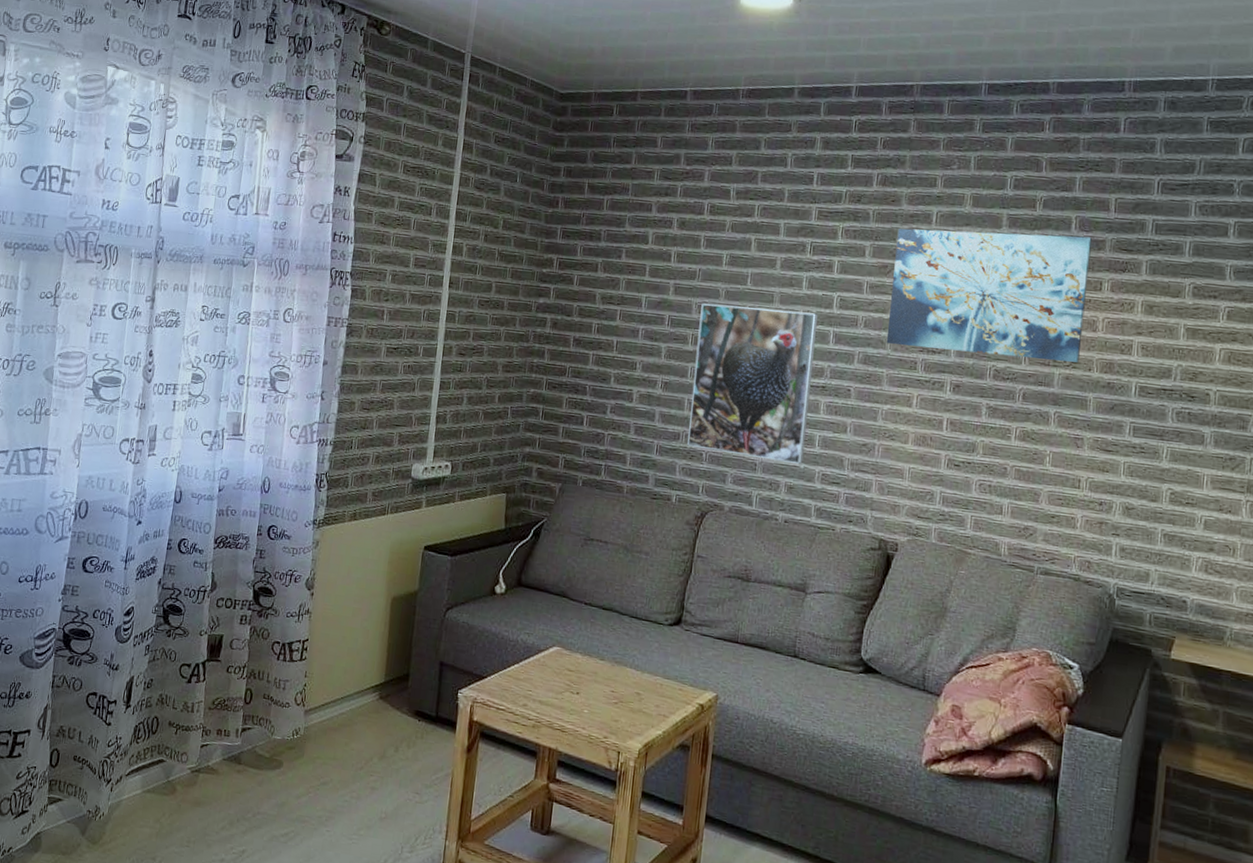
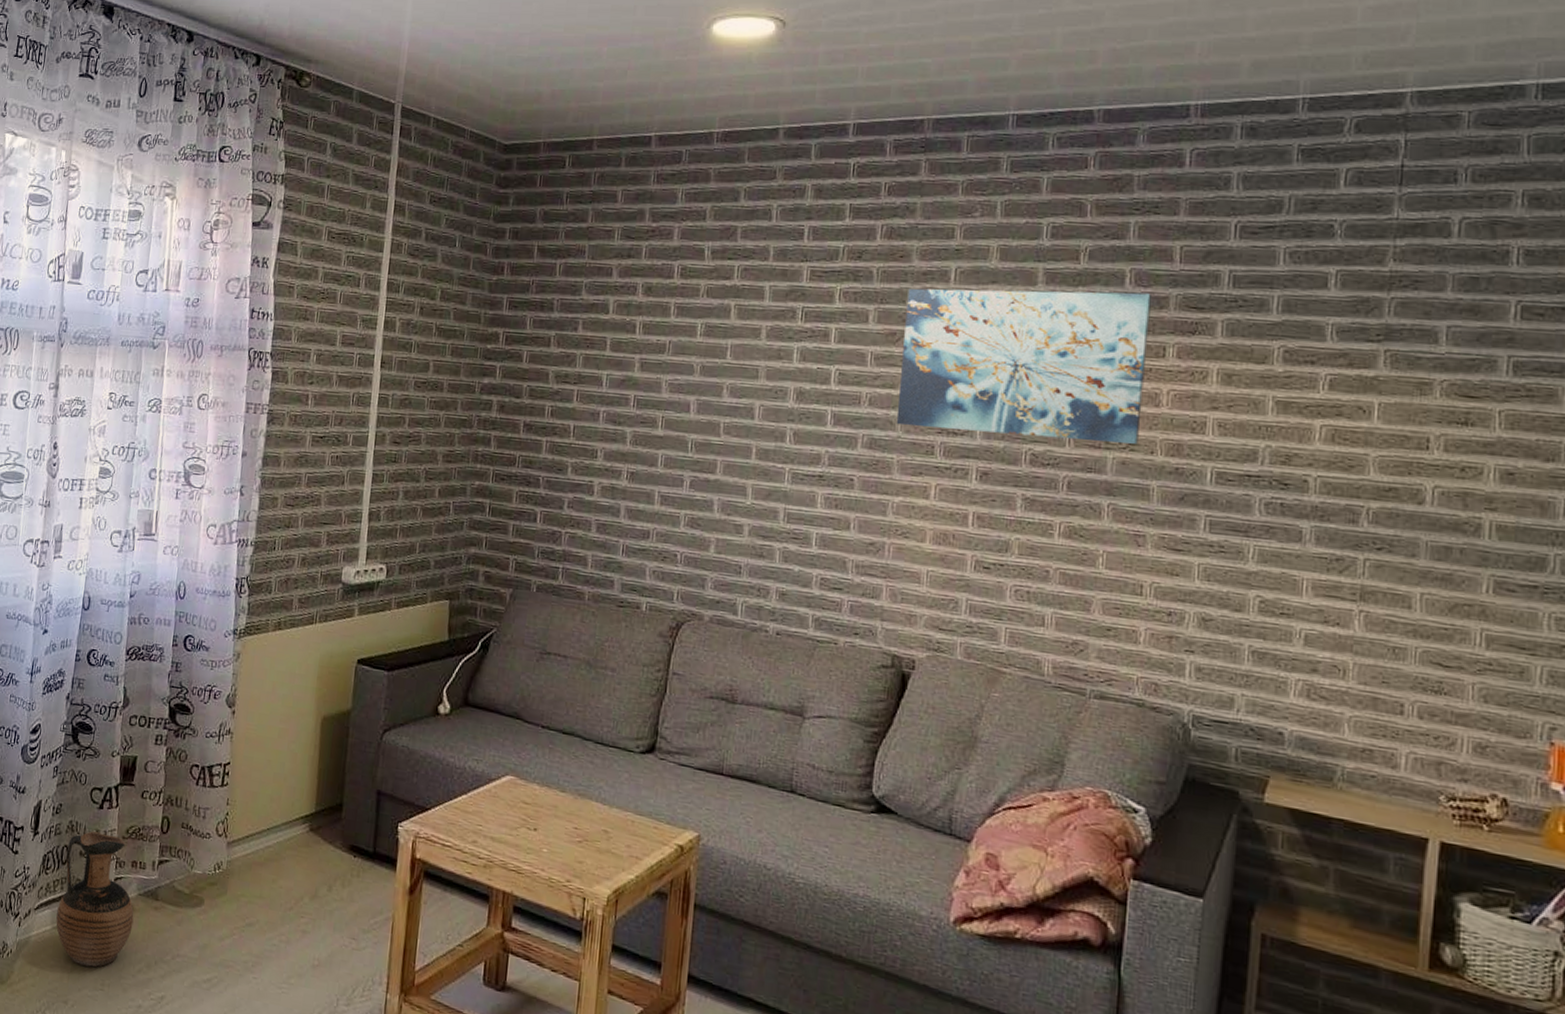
ceramic jug: none [145,703,219,826] -> present [56,831,134,968]
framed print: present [687,303,818,465] -> none [659,380,812,568]

